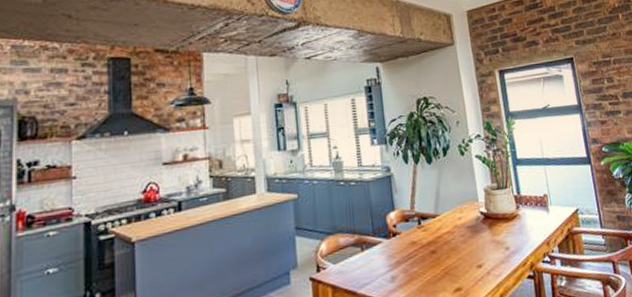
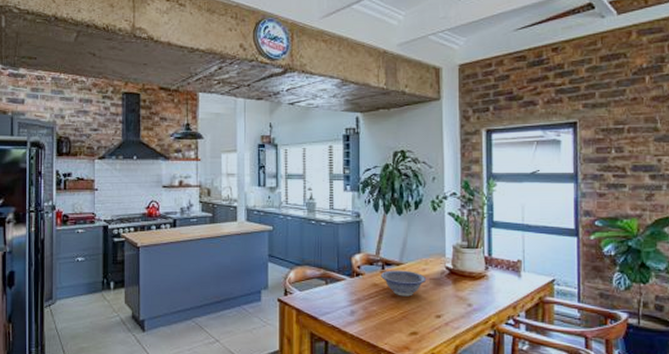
decorative bowl: none [418,221,464,251] -> present [381,270,427,297]

